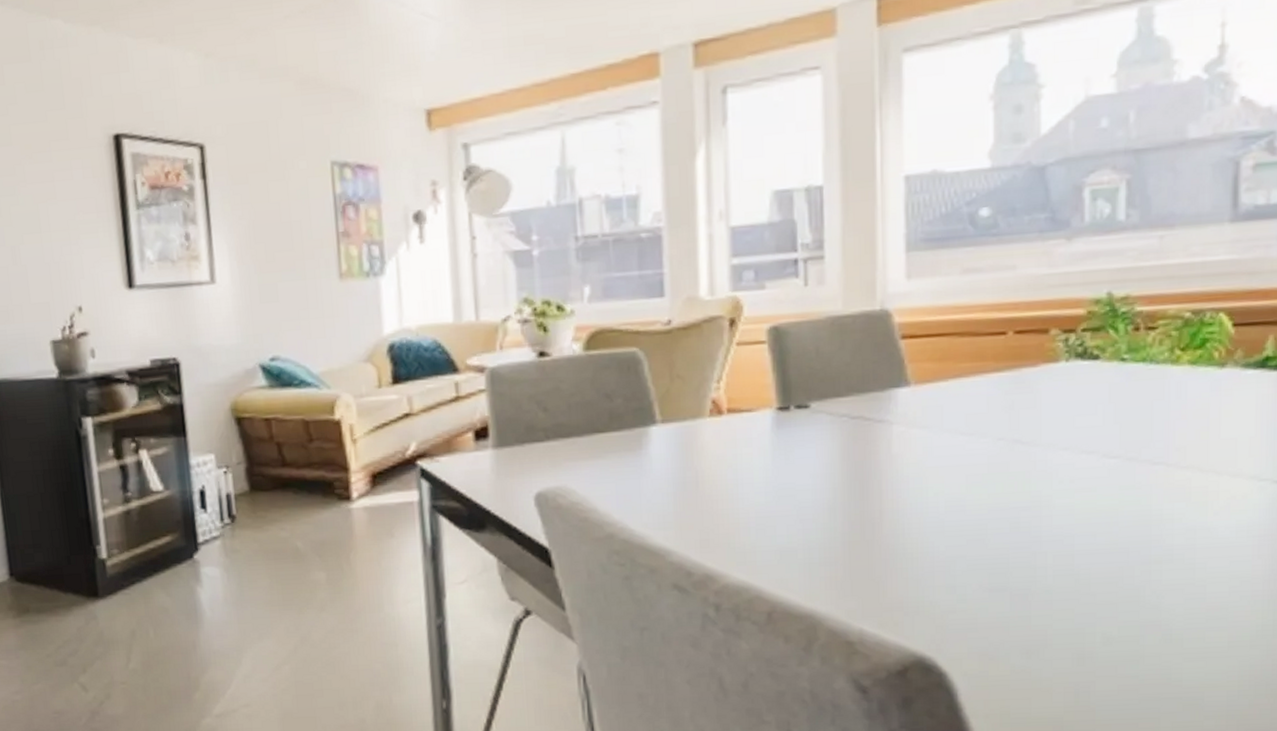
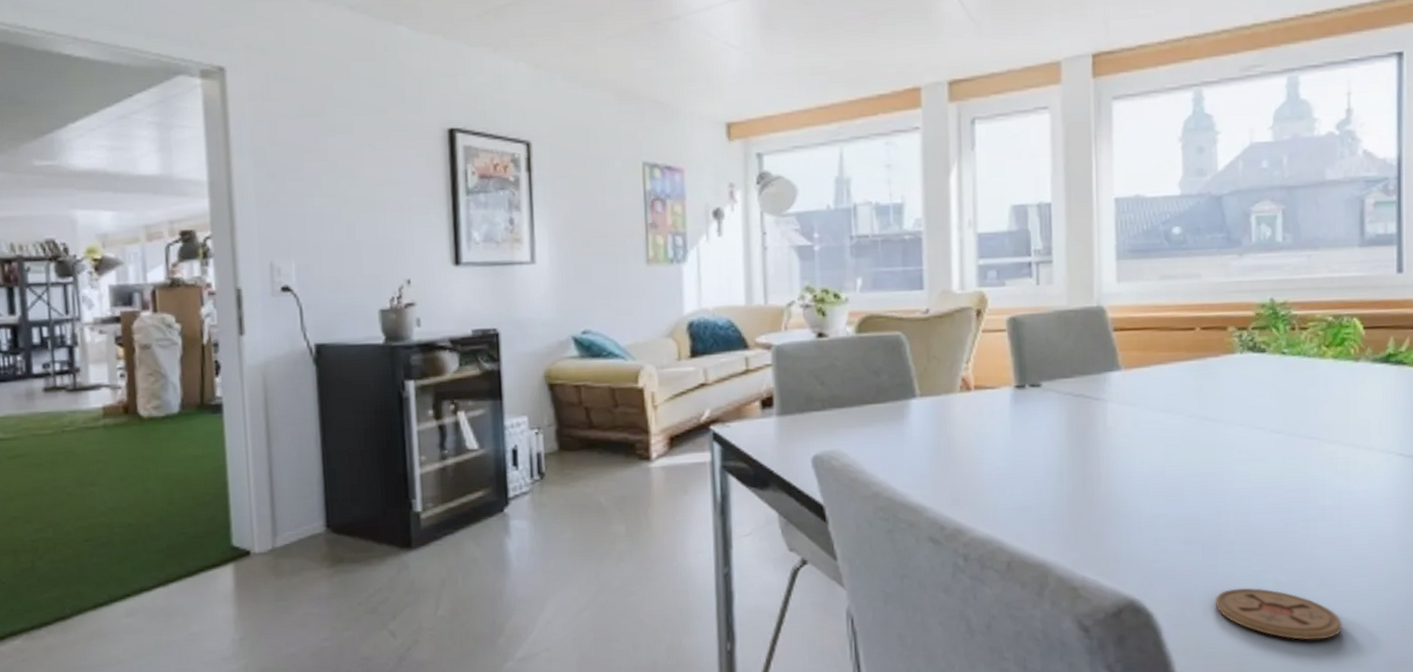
coaster: none [1026,643,1192,705] -> present [1215,588,1343,640]

